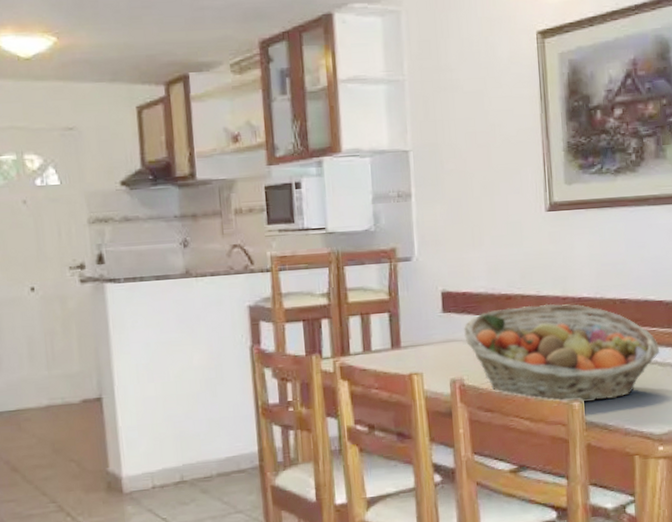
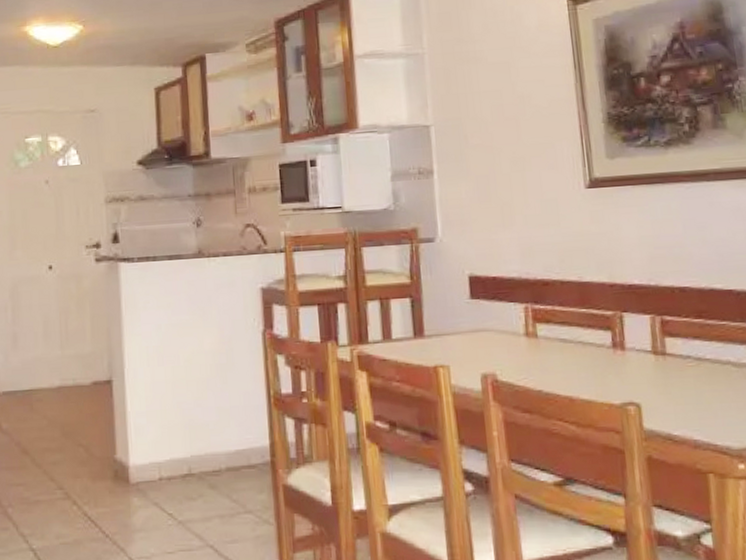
fruit basket: present [464,303,660,403] -> none [495,291,733,407]

